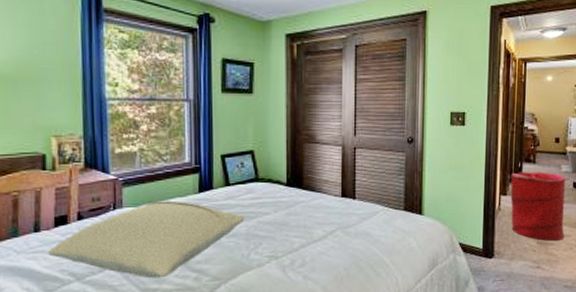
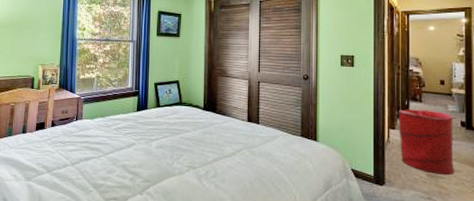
pillow: present [48,200,245,279] -> none [30,116,171,176]

